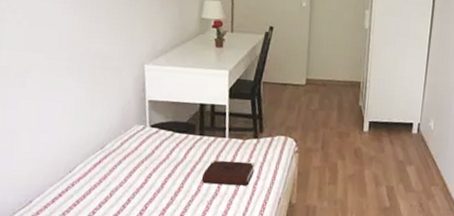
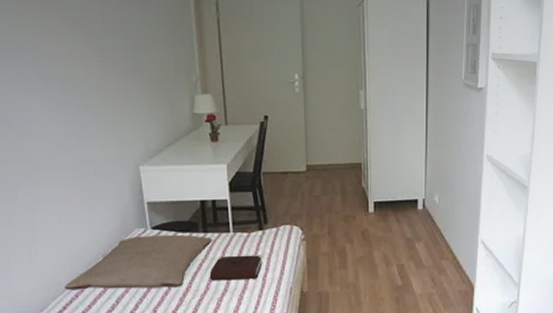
pillow: none [62,132,208,186] -> present [65,234,212,290]

